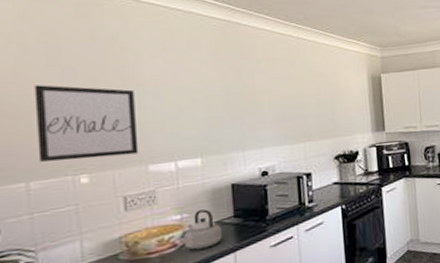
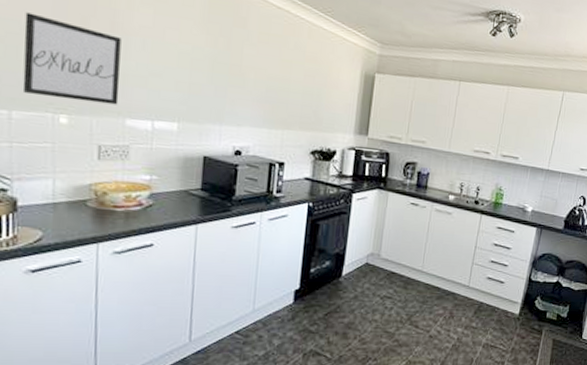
teapot: present [184,209,222,250] -> none [150,175,187,214]

